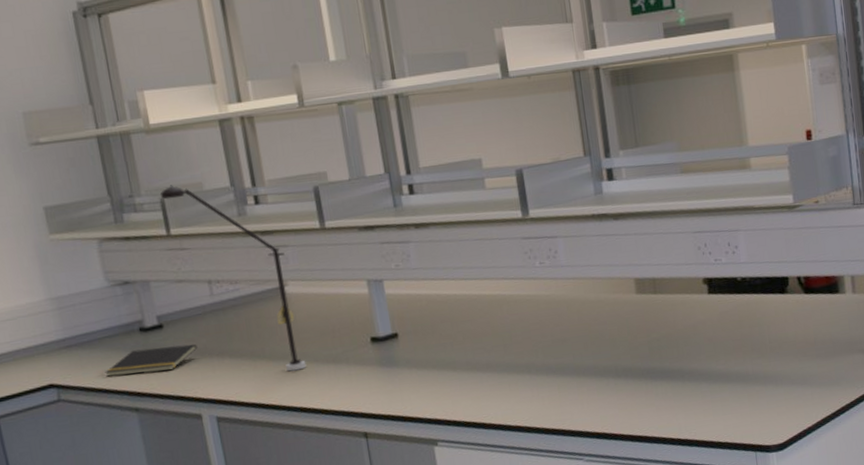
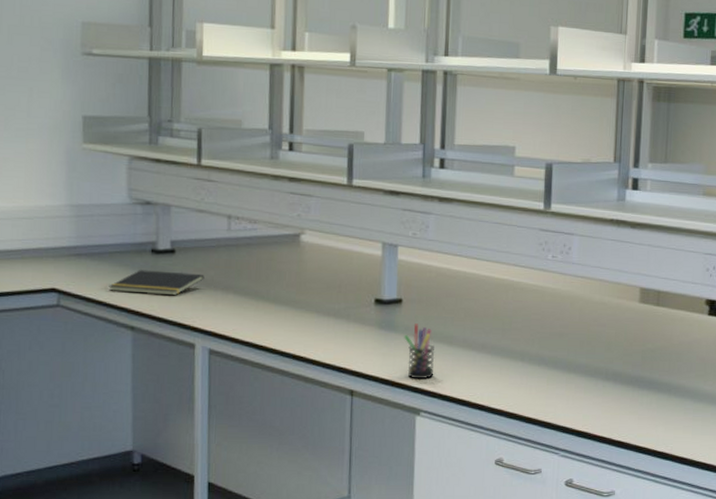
desk lamp: present [159,185,307,372] -> none [198,117,308,318]
pen holder: none [407,355,444,410] -> present [404,324,435,380]

